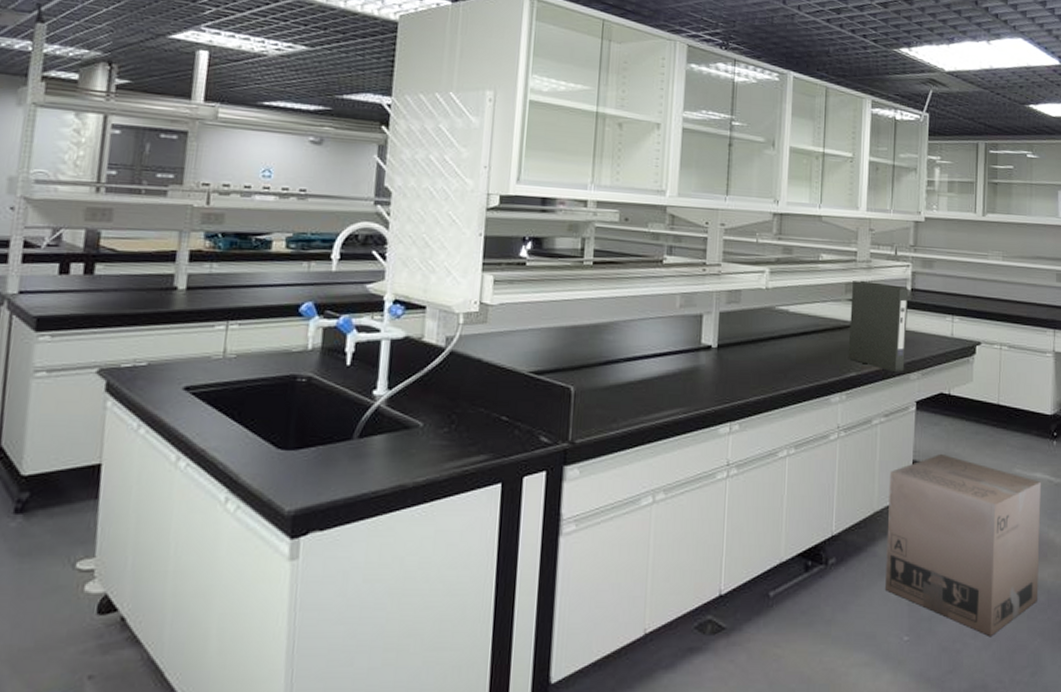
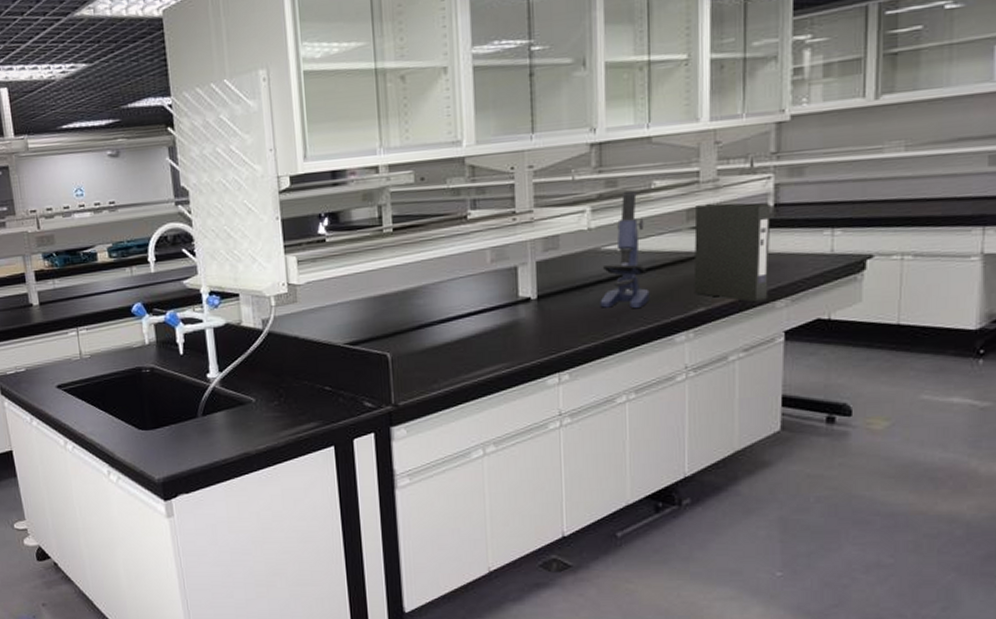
microscope: none [771,259,812,368] -> present [600,190,650,309]
cardboard box: present [886,454,1041,636] -> none [751,386,959,571]

